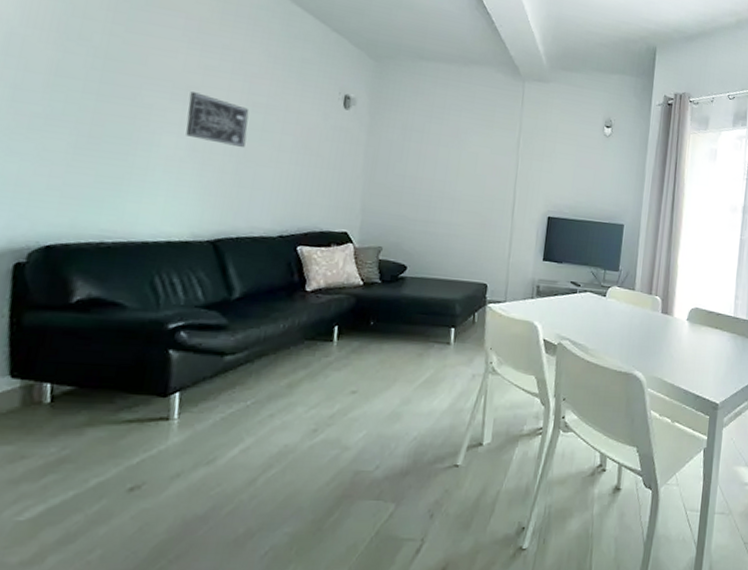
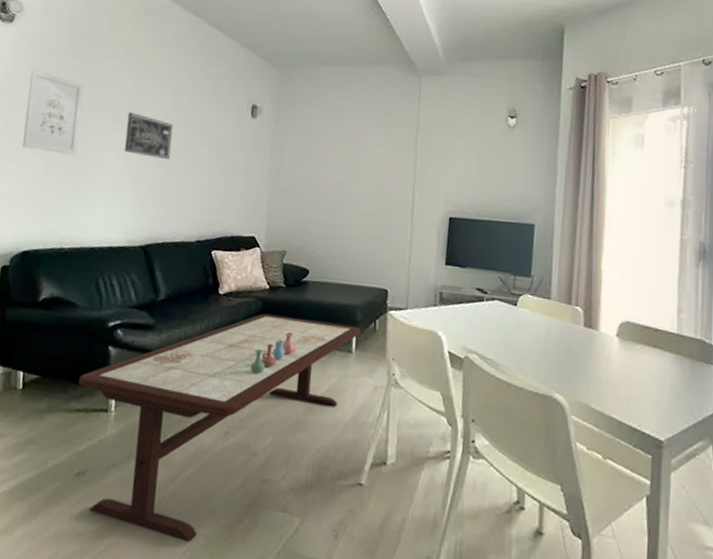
wall art: none [40,29,128,136] -> present [22,69,84,155]
coffee table: none [129,309,460,543] -> present [78,313,361,543]
vase: none [341,327,393,370] -> present [250,332,297,374]

